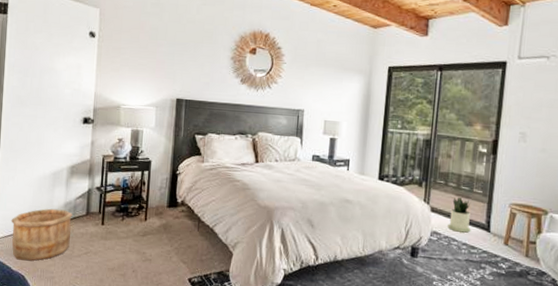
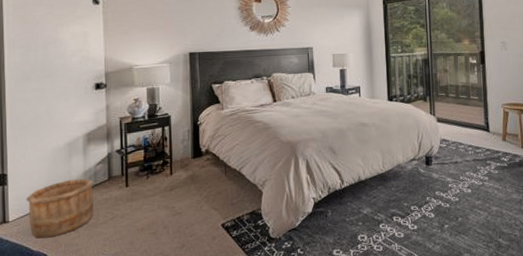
planter: present [448,196,471,233] -> none [453,105,474,136]

